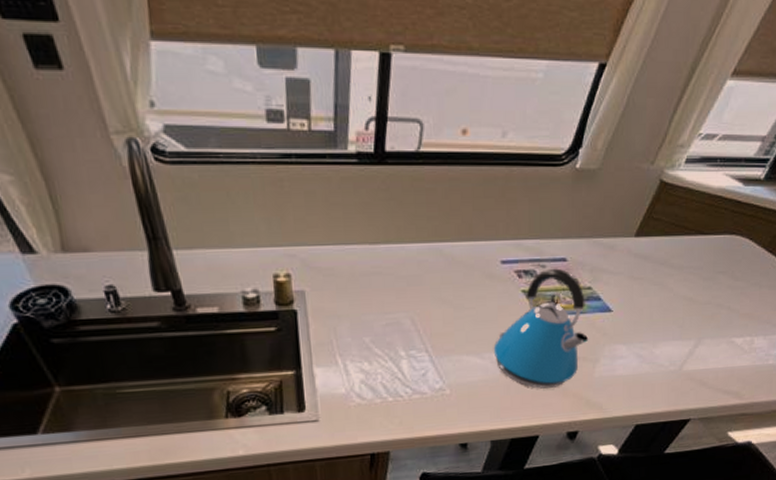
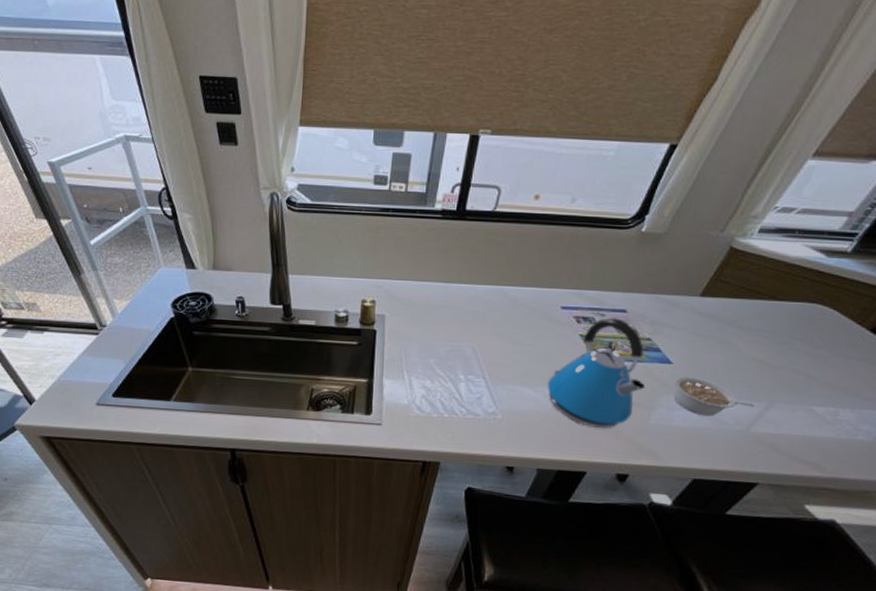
legume: none [614,322,687,361] -> present [674,375,756,416]

